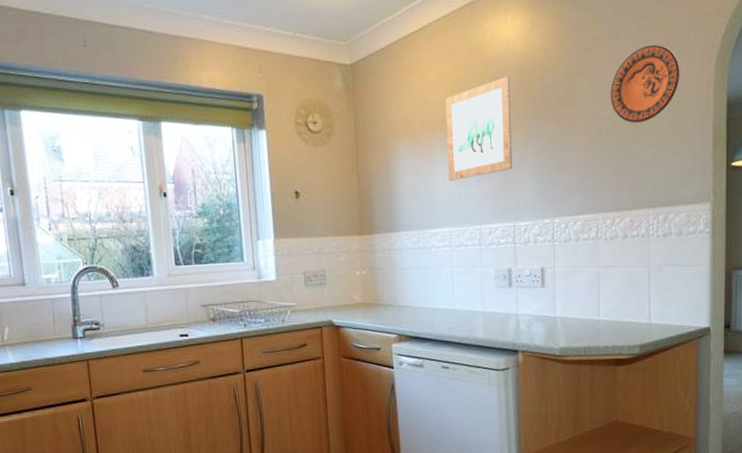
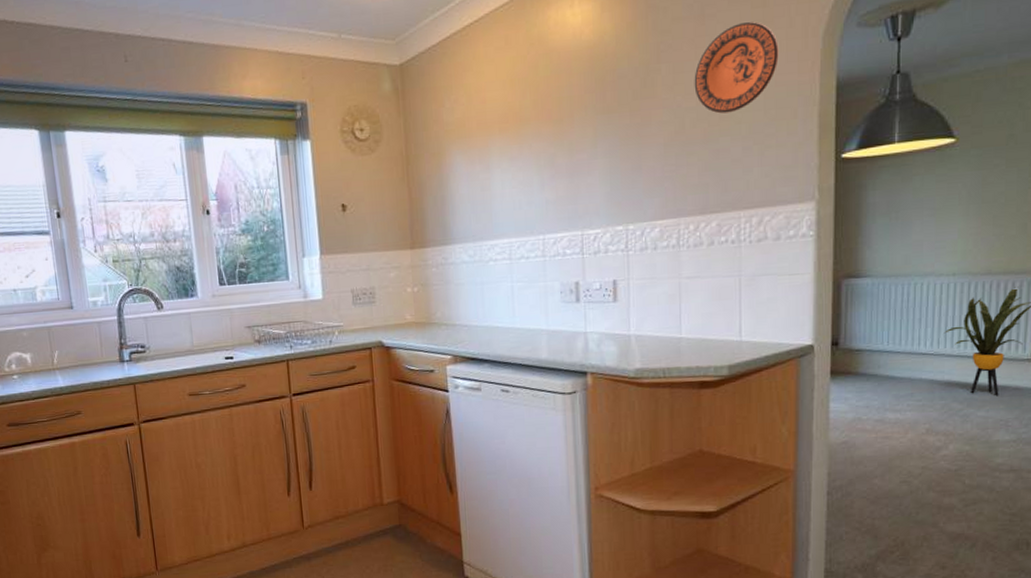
wall art: present [445,75,513,182] -> none [503,67,581,188]

